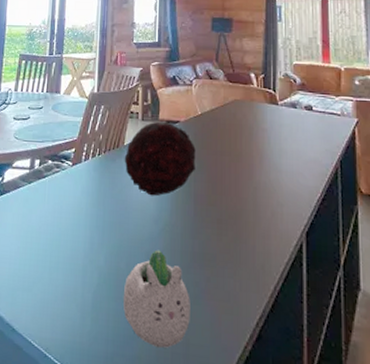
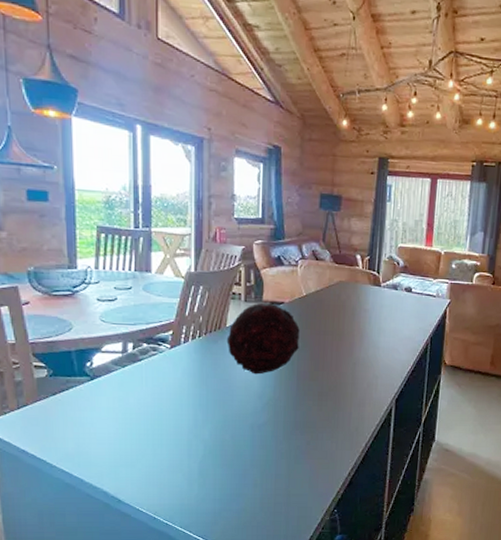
succulent planter: present [123,249,190,348] -> none [228,421,292,501]

